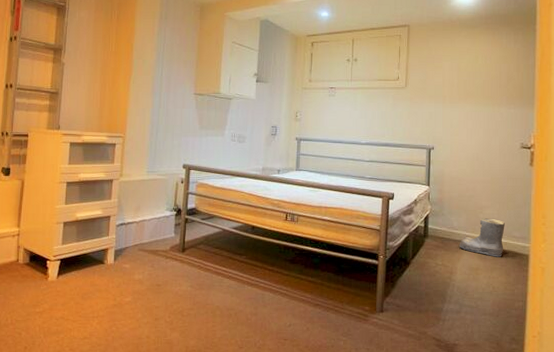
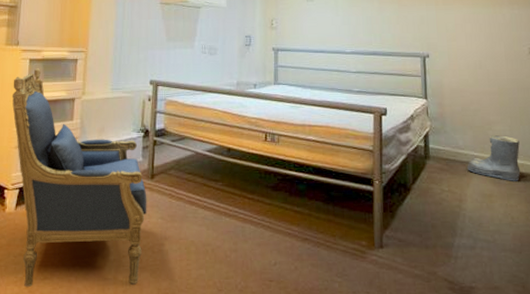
armchair: none [53,150,178,346] -> present [11,67,147,288]

